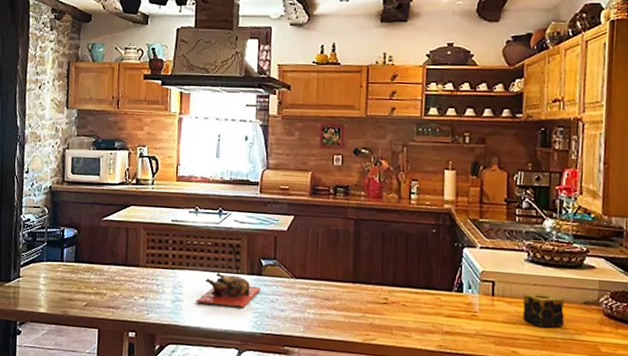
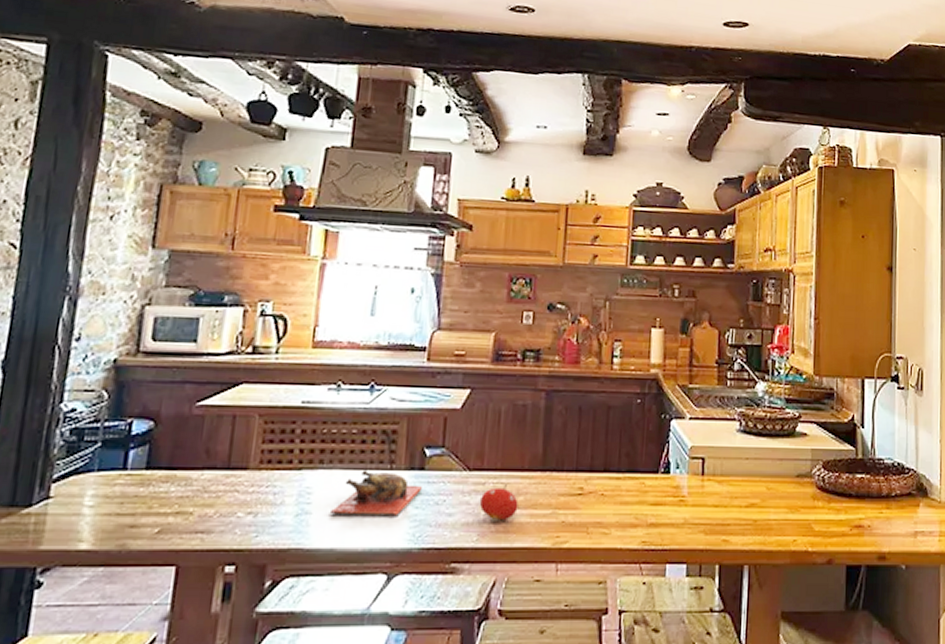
fruit: none [305,291,335,319] -> present [480,484,518,521]
candle: present [522,293,565,328] -> none [734,467,778,508]

